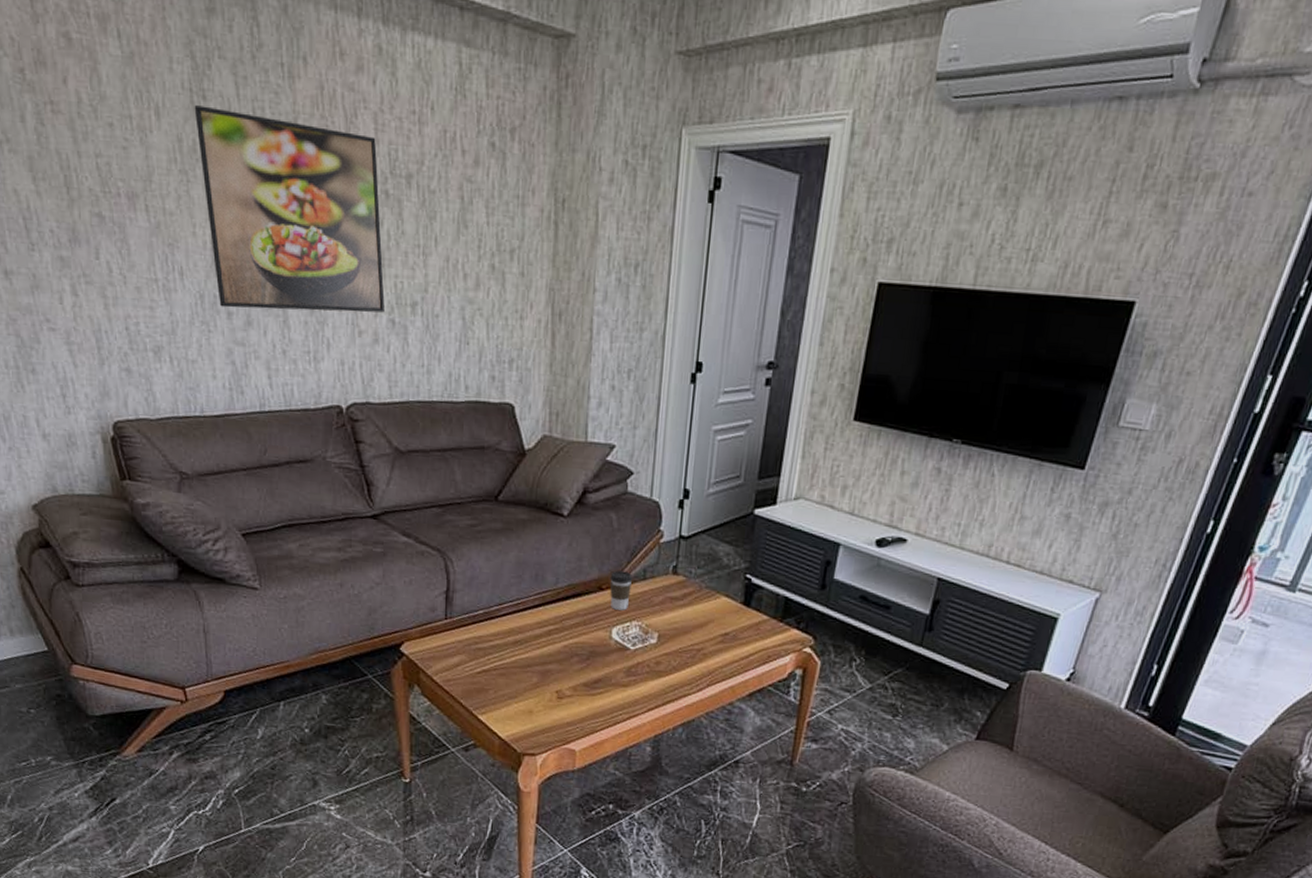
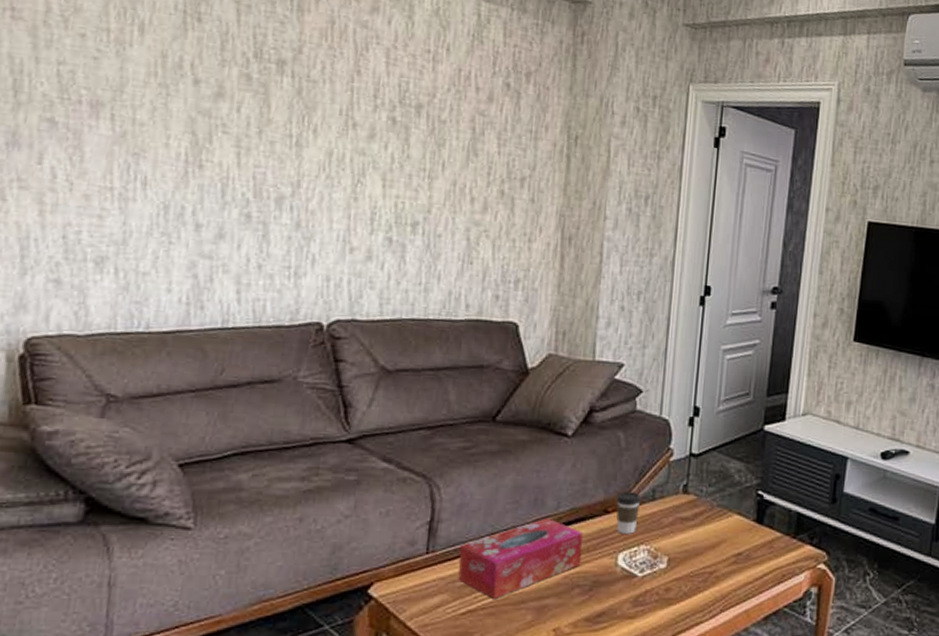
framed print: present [194,105,385,313] -> none [185,26,387,231]
tissue box: none [472,592,580,663] -> present [458,518,583,600]

